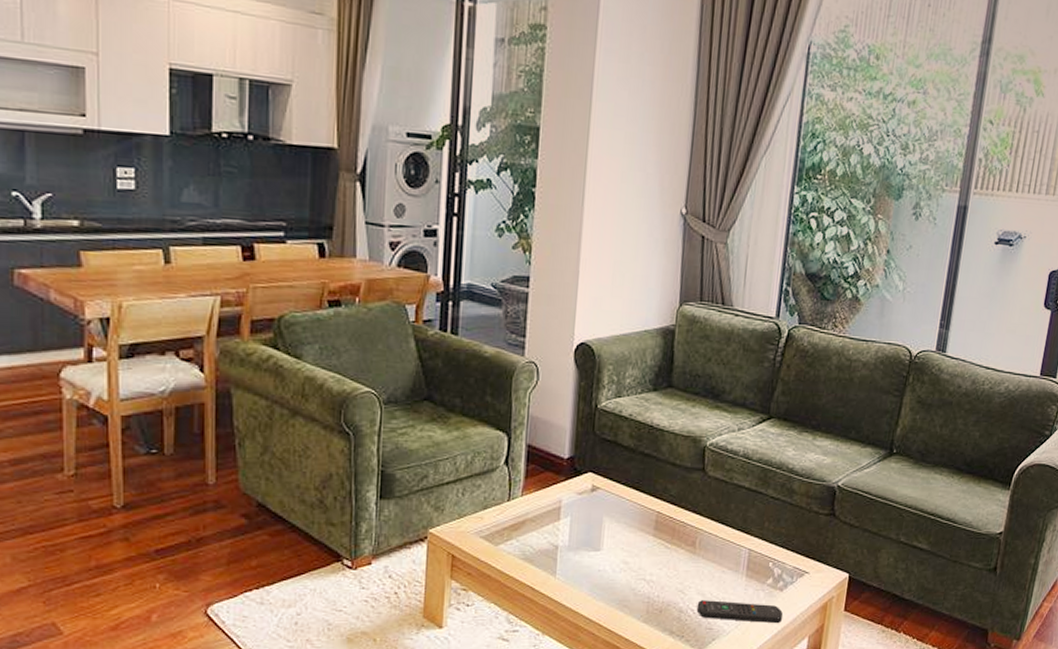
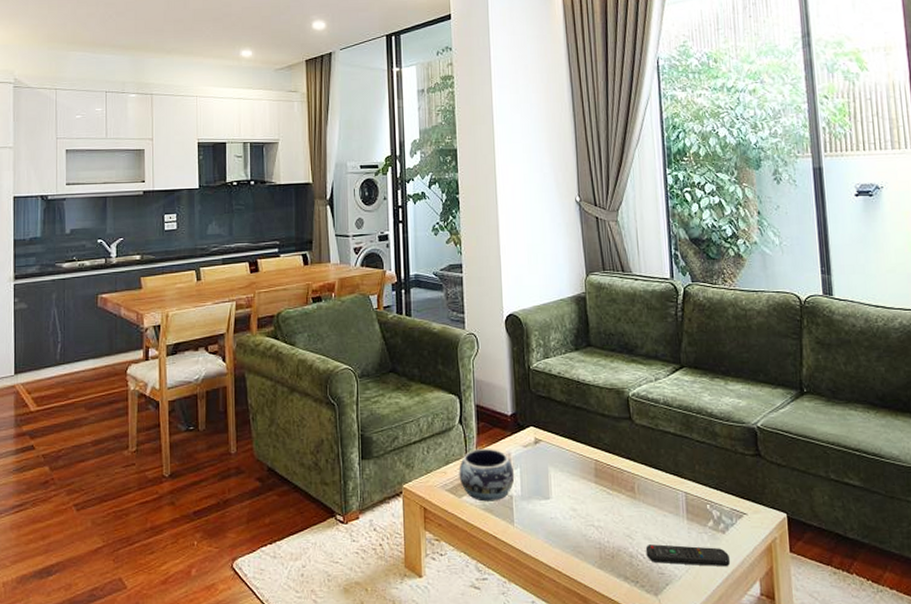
decorative bowl: none [497,493,564,551] -> present [459,448,515,502]

